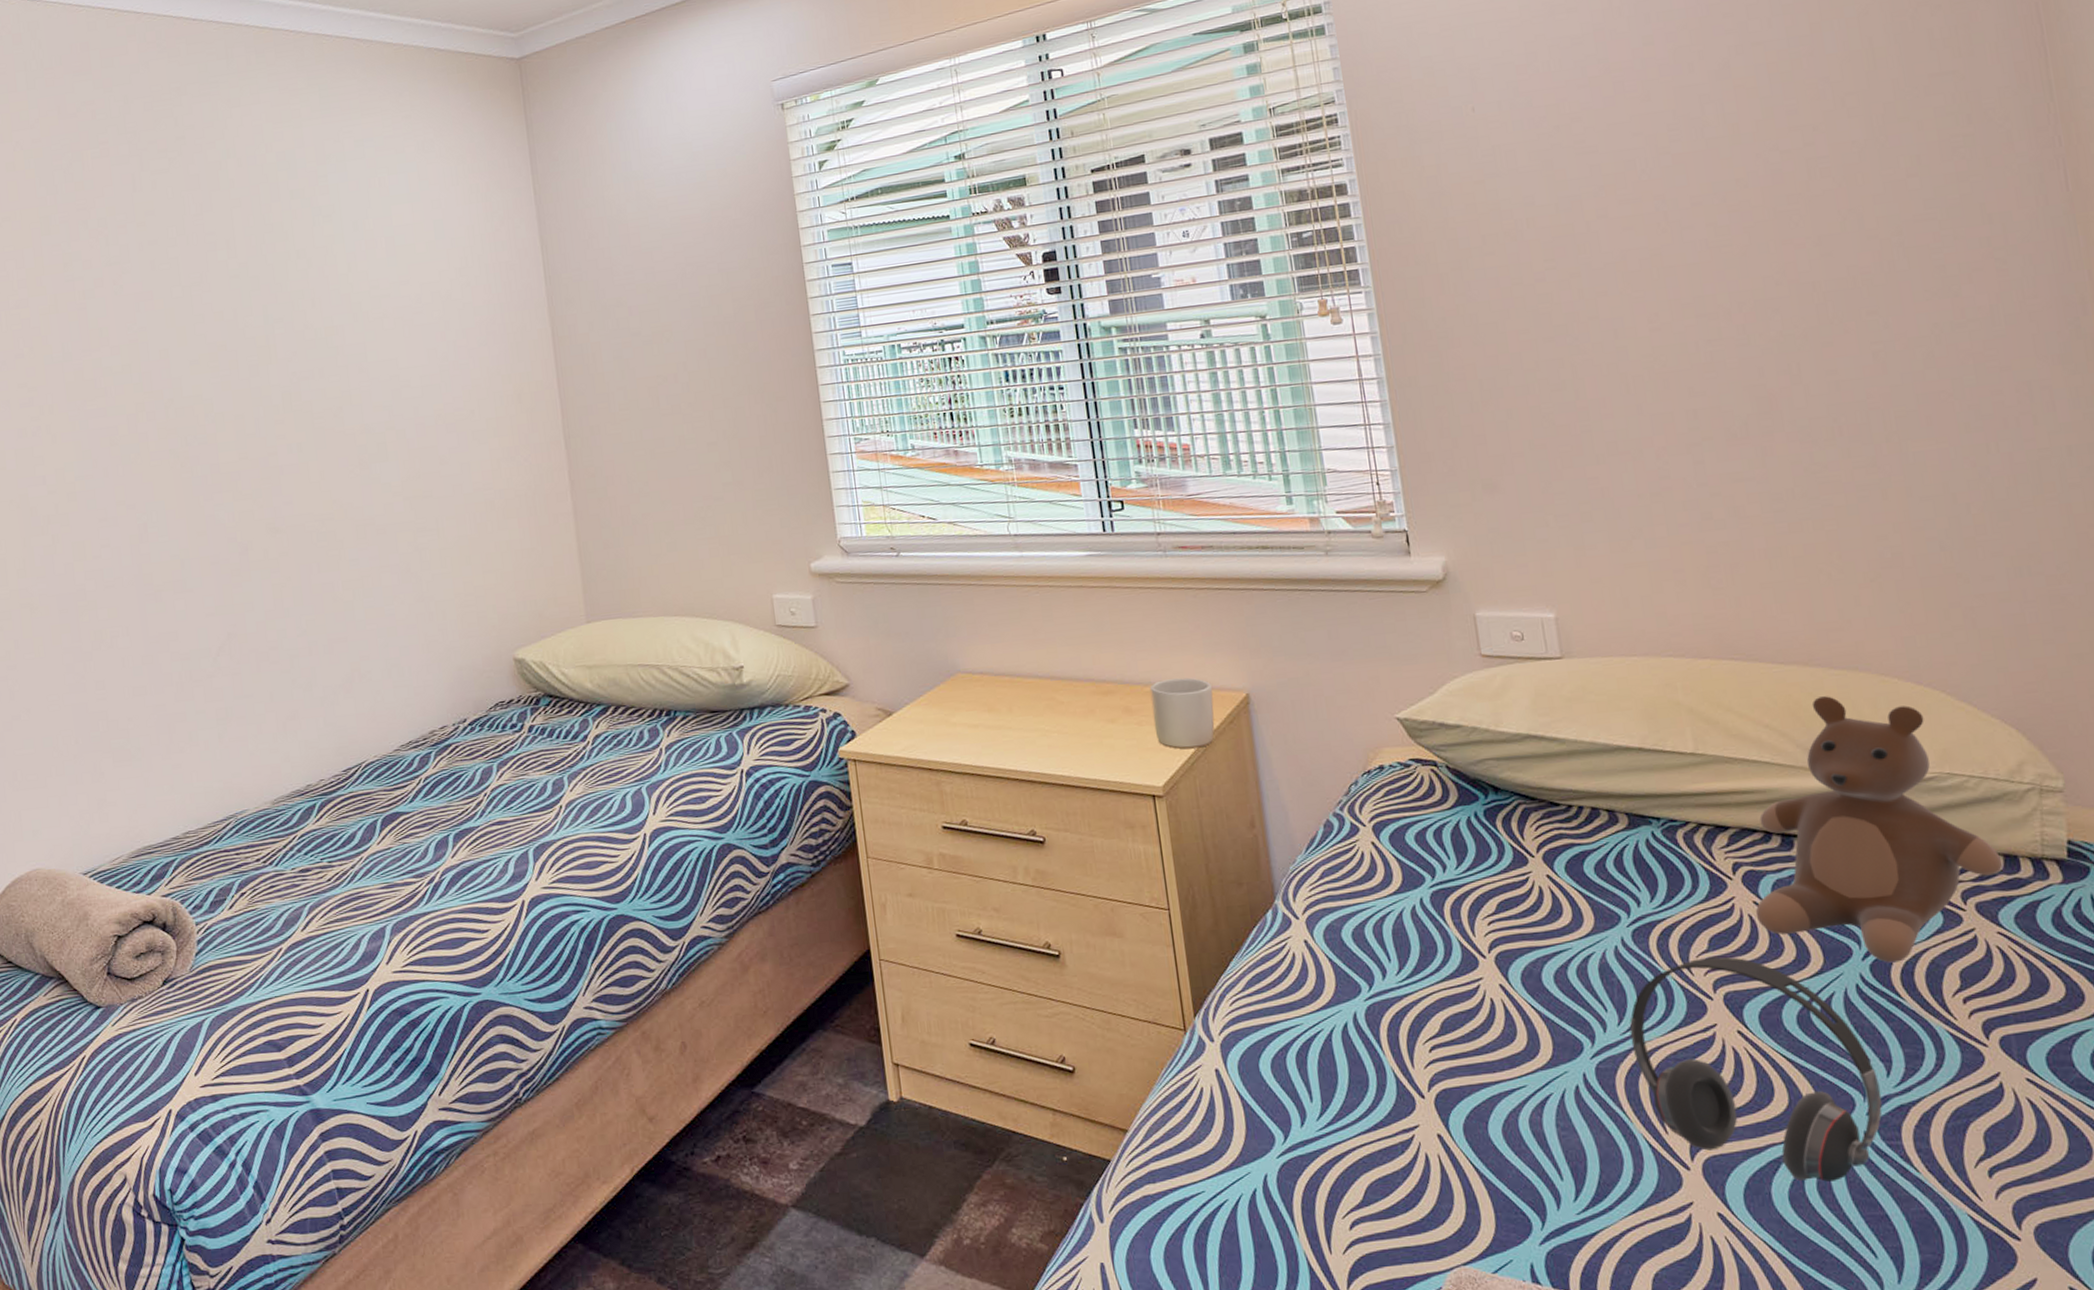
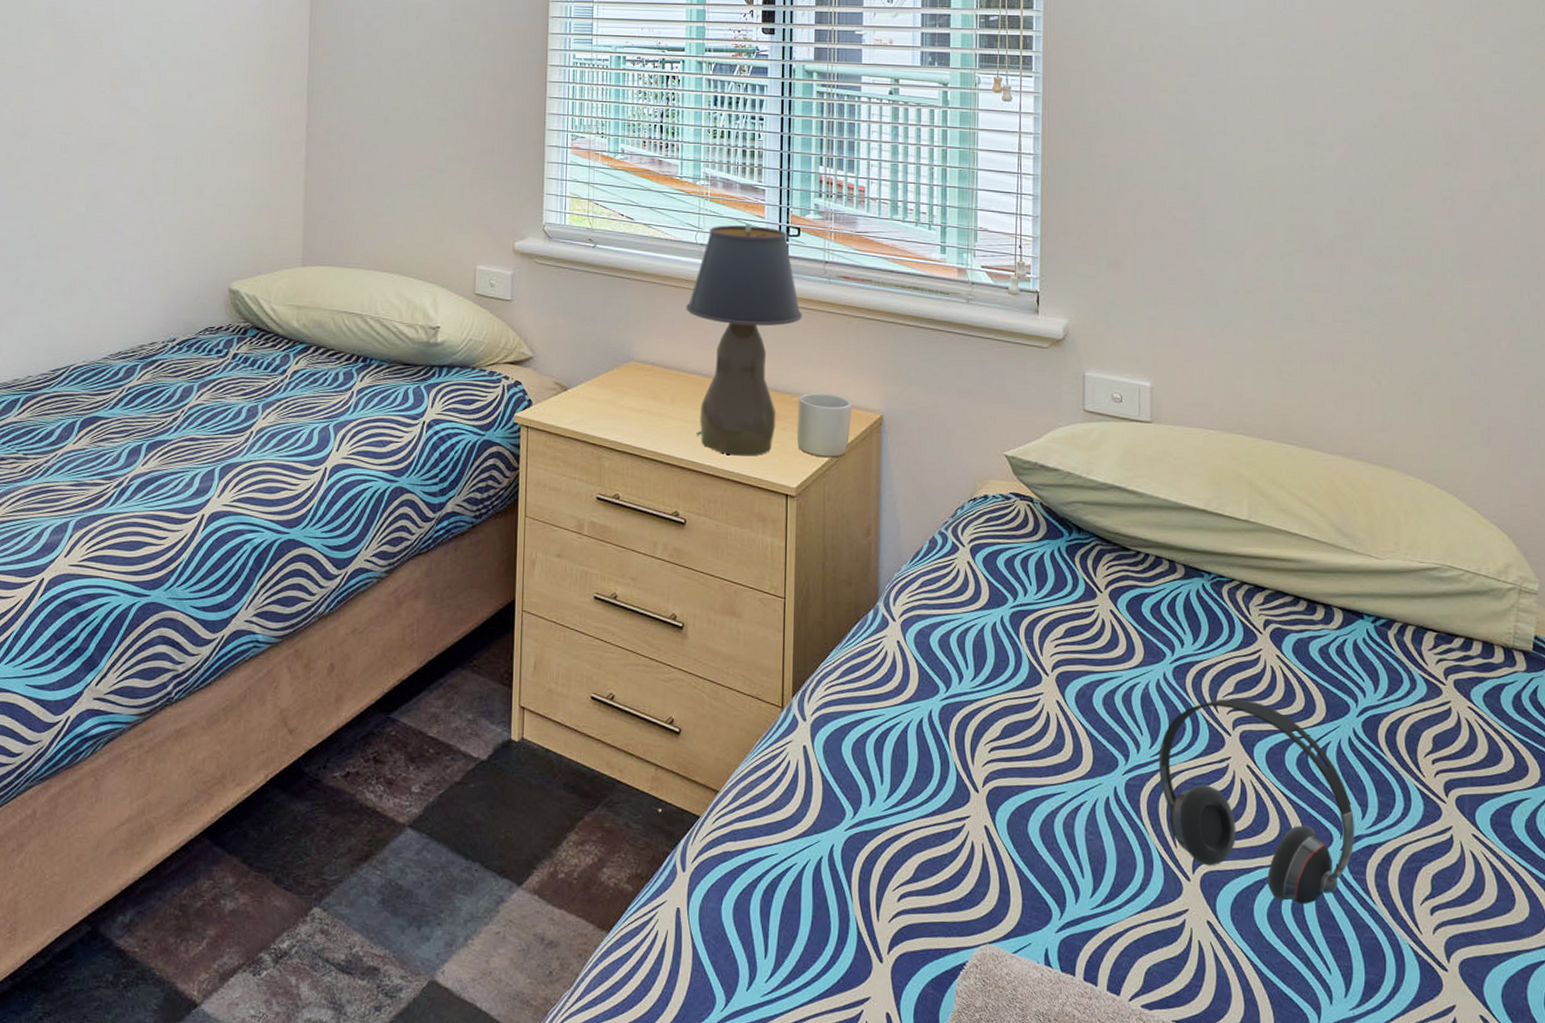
table lamp: none [1008,504,1142,761] -> present [686,223,803,456]
teddy bear: present [1755,696,2003,963] -> none [1277,486,1481,722]

